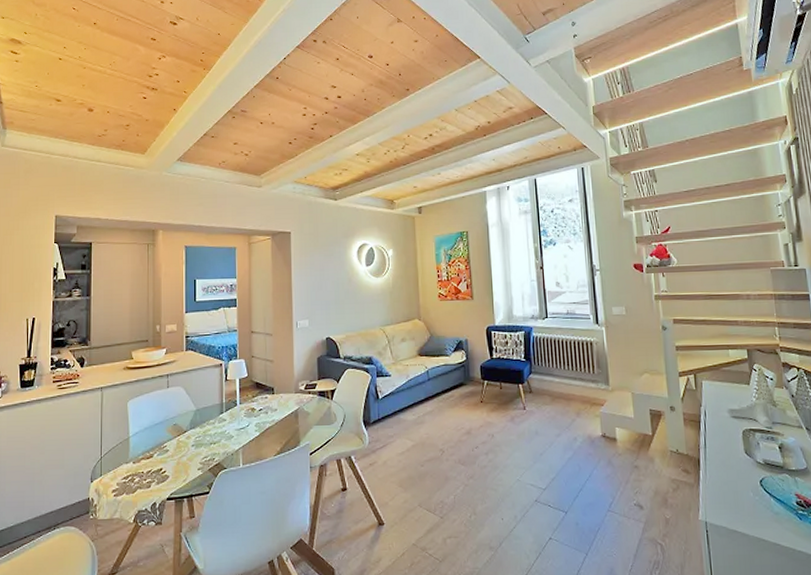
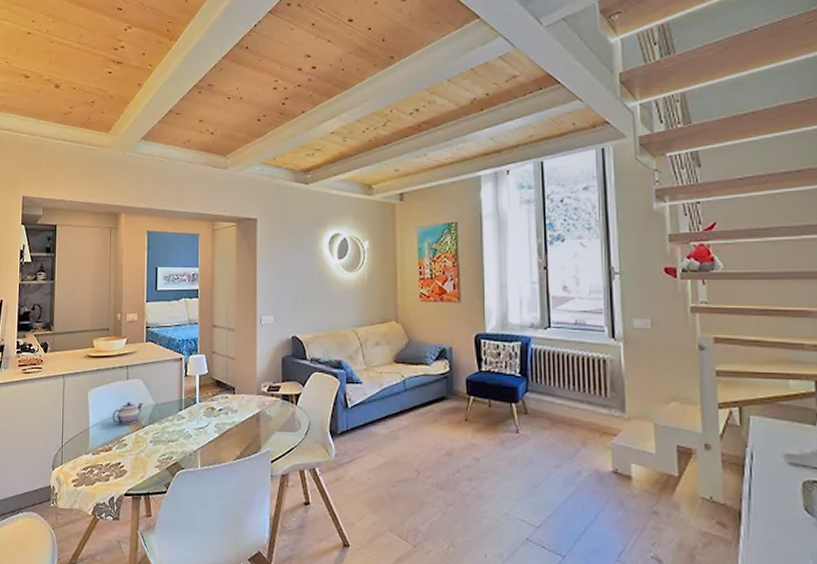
teapot: none [153,409,185,432] -> present [112,402,144,425]

